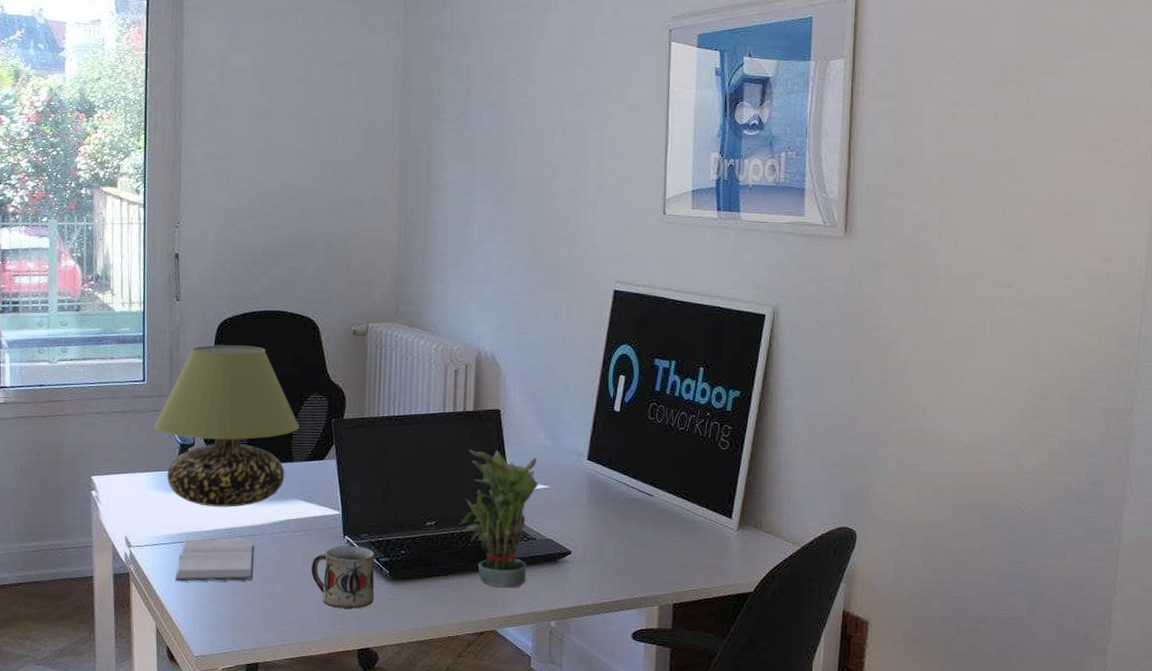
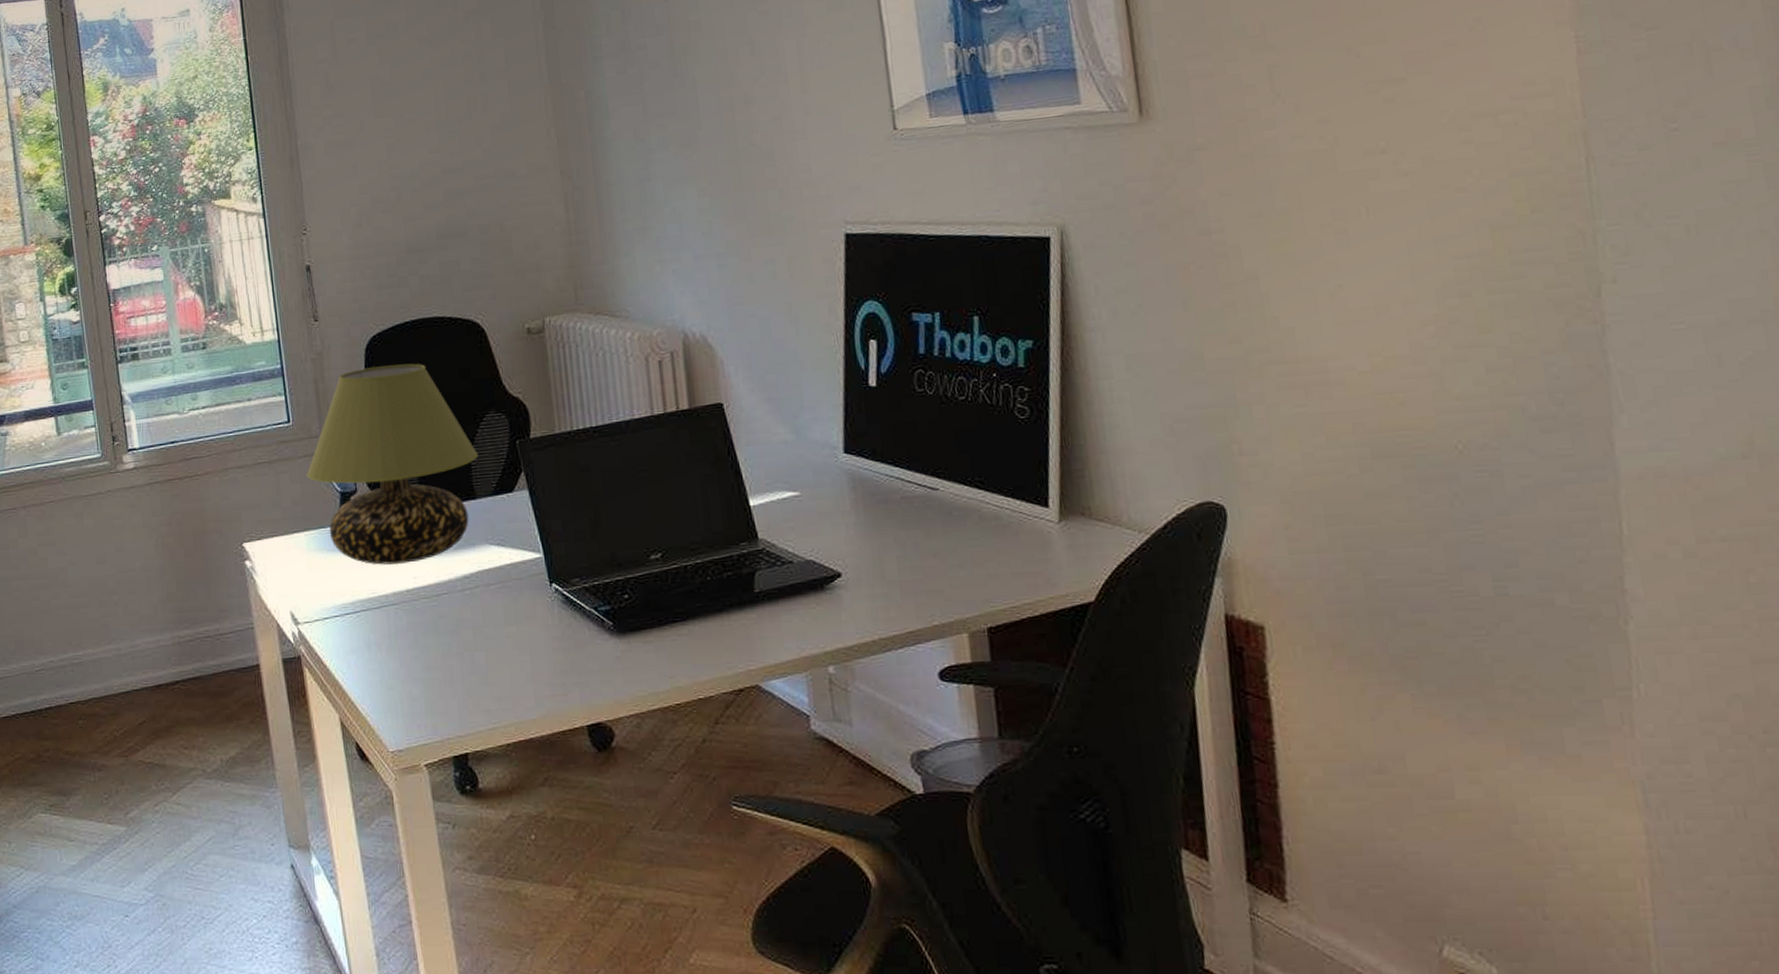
hardback book: present [175,539,255,582] -> none [355,599,447,661]
mug: present [311,545,374,609] -> none [516,594,599,675]
potted plant: present [460,449,539,588] -> none [690,454,788,630]

